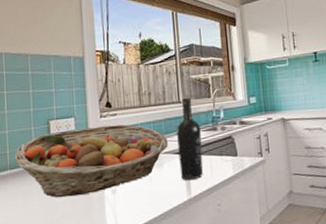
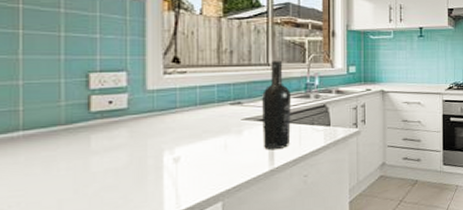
fruit basket: present [14,124,168,198] -> none [30,83,250,167]

